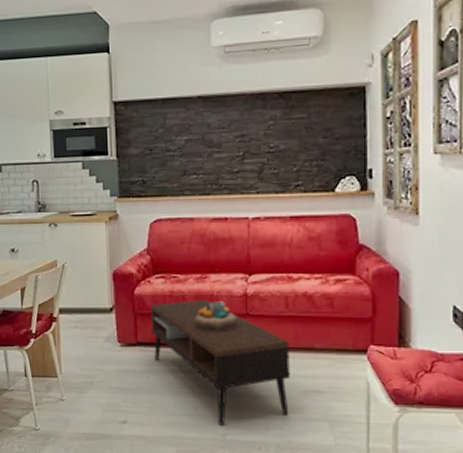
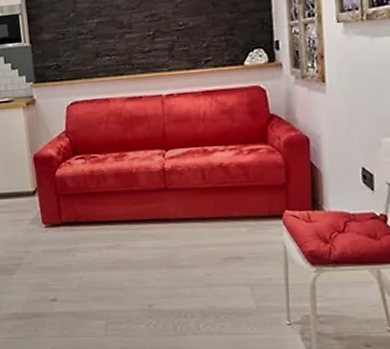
coffee table: present [150,300,290,426] -> none [72,177,212,297]
decorative bowl: present [194,300,237,332] -> none [115,177,157,208]

